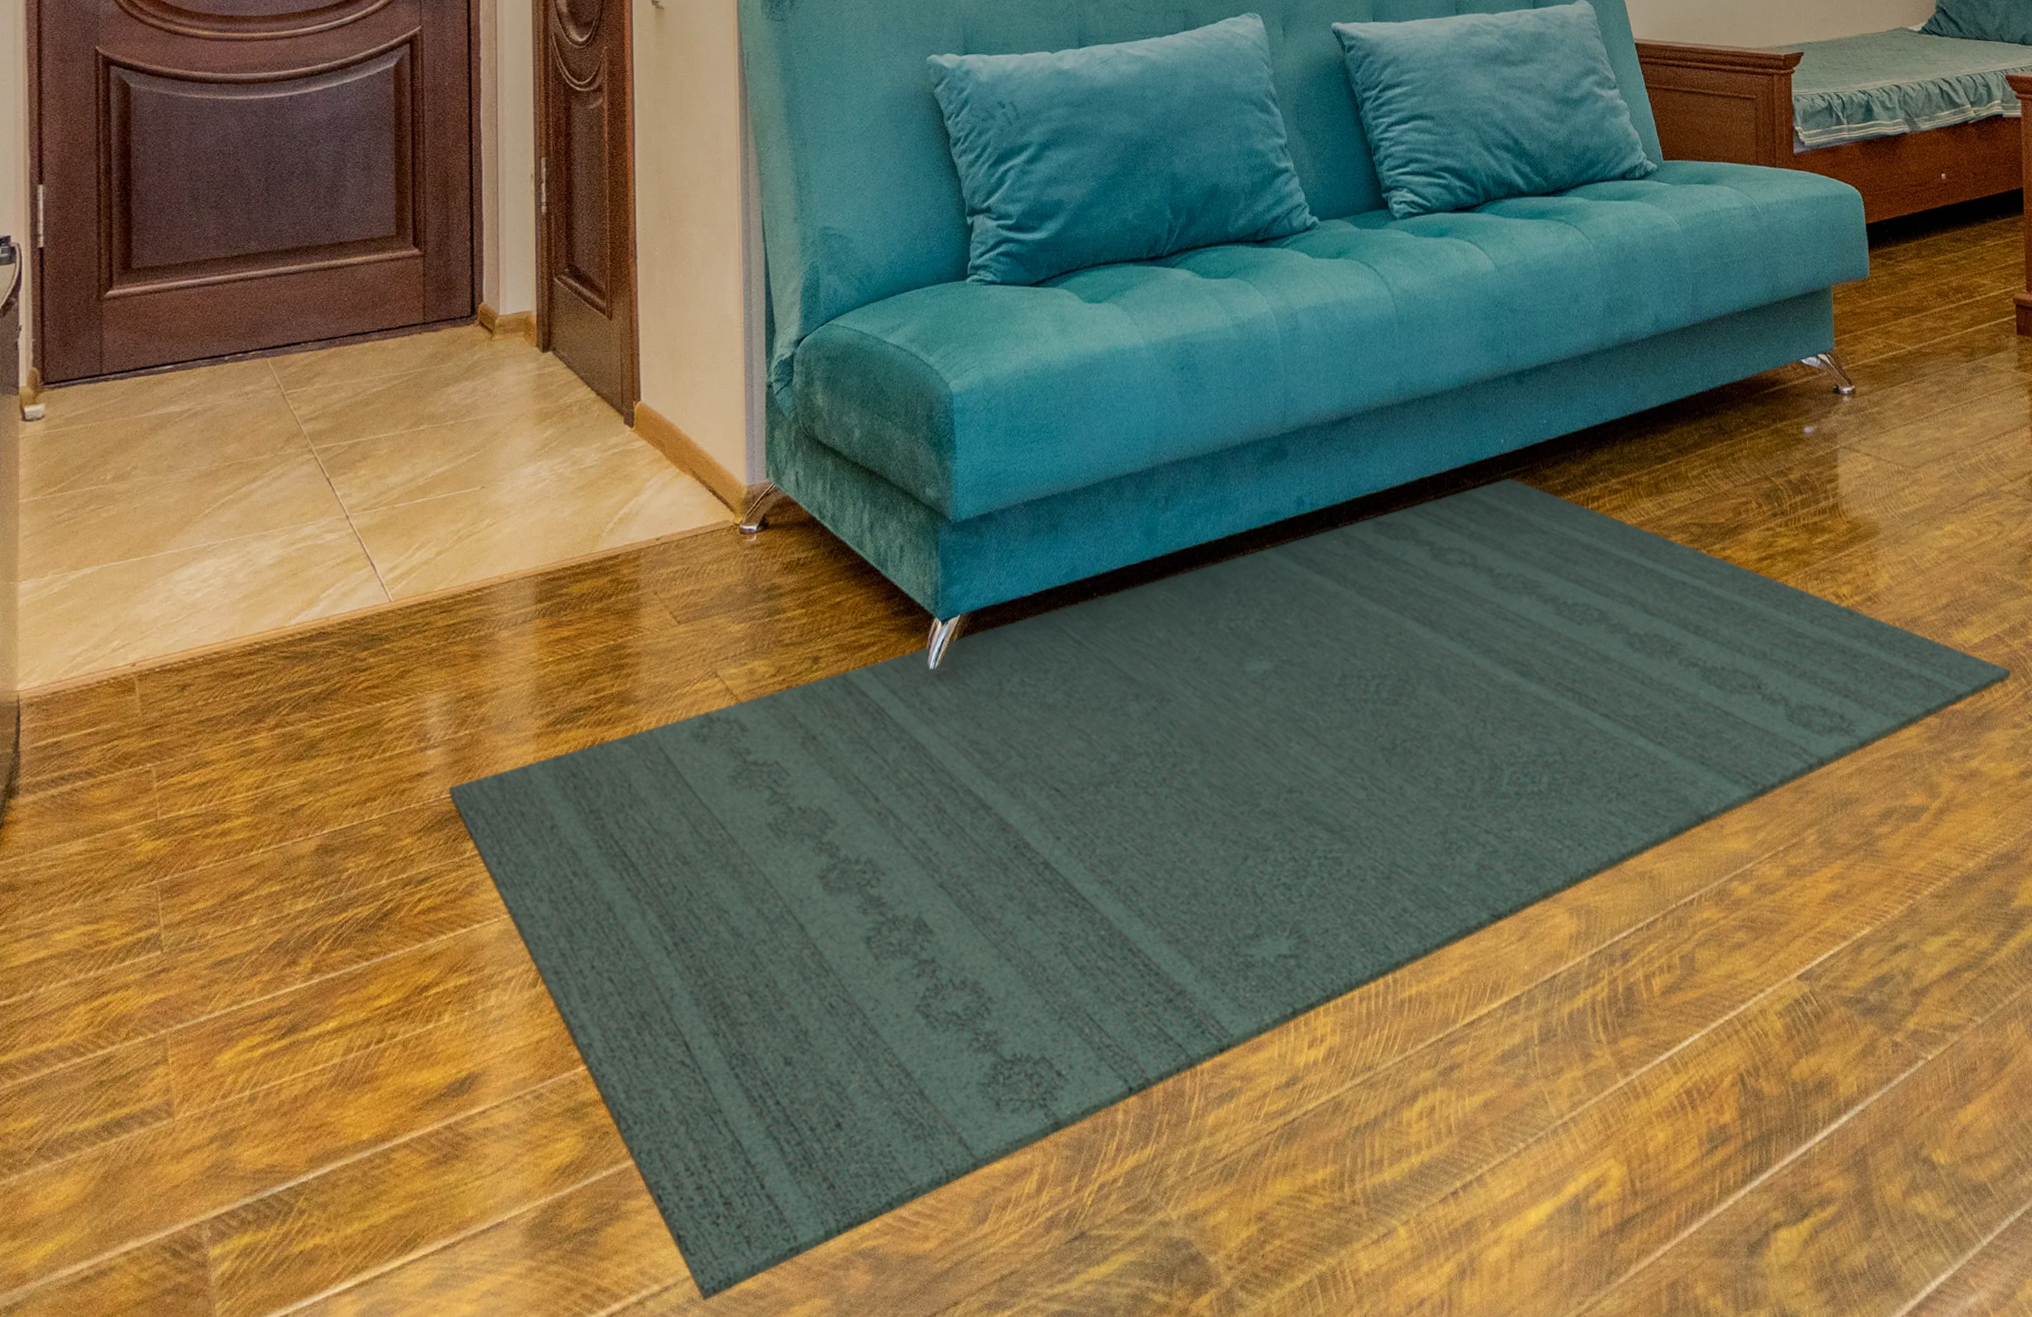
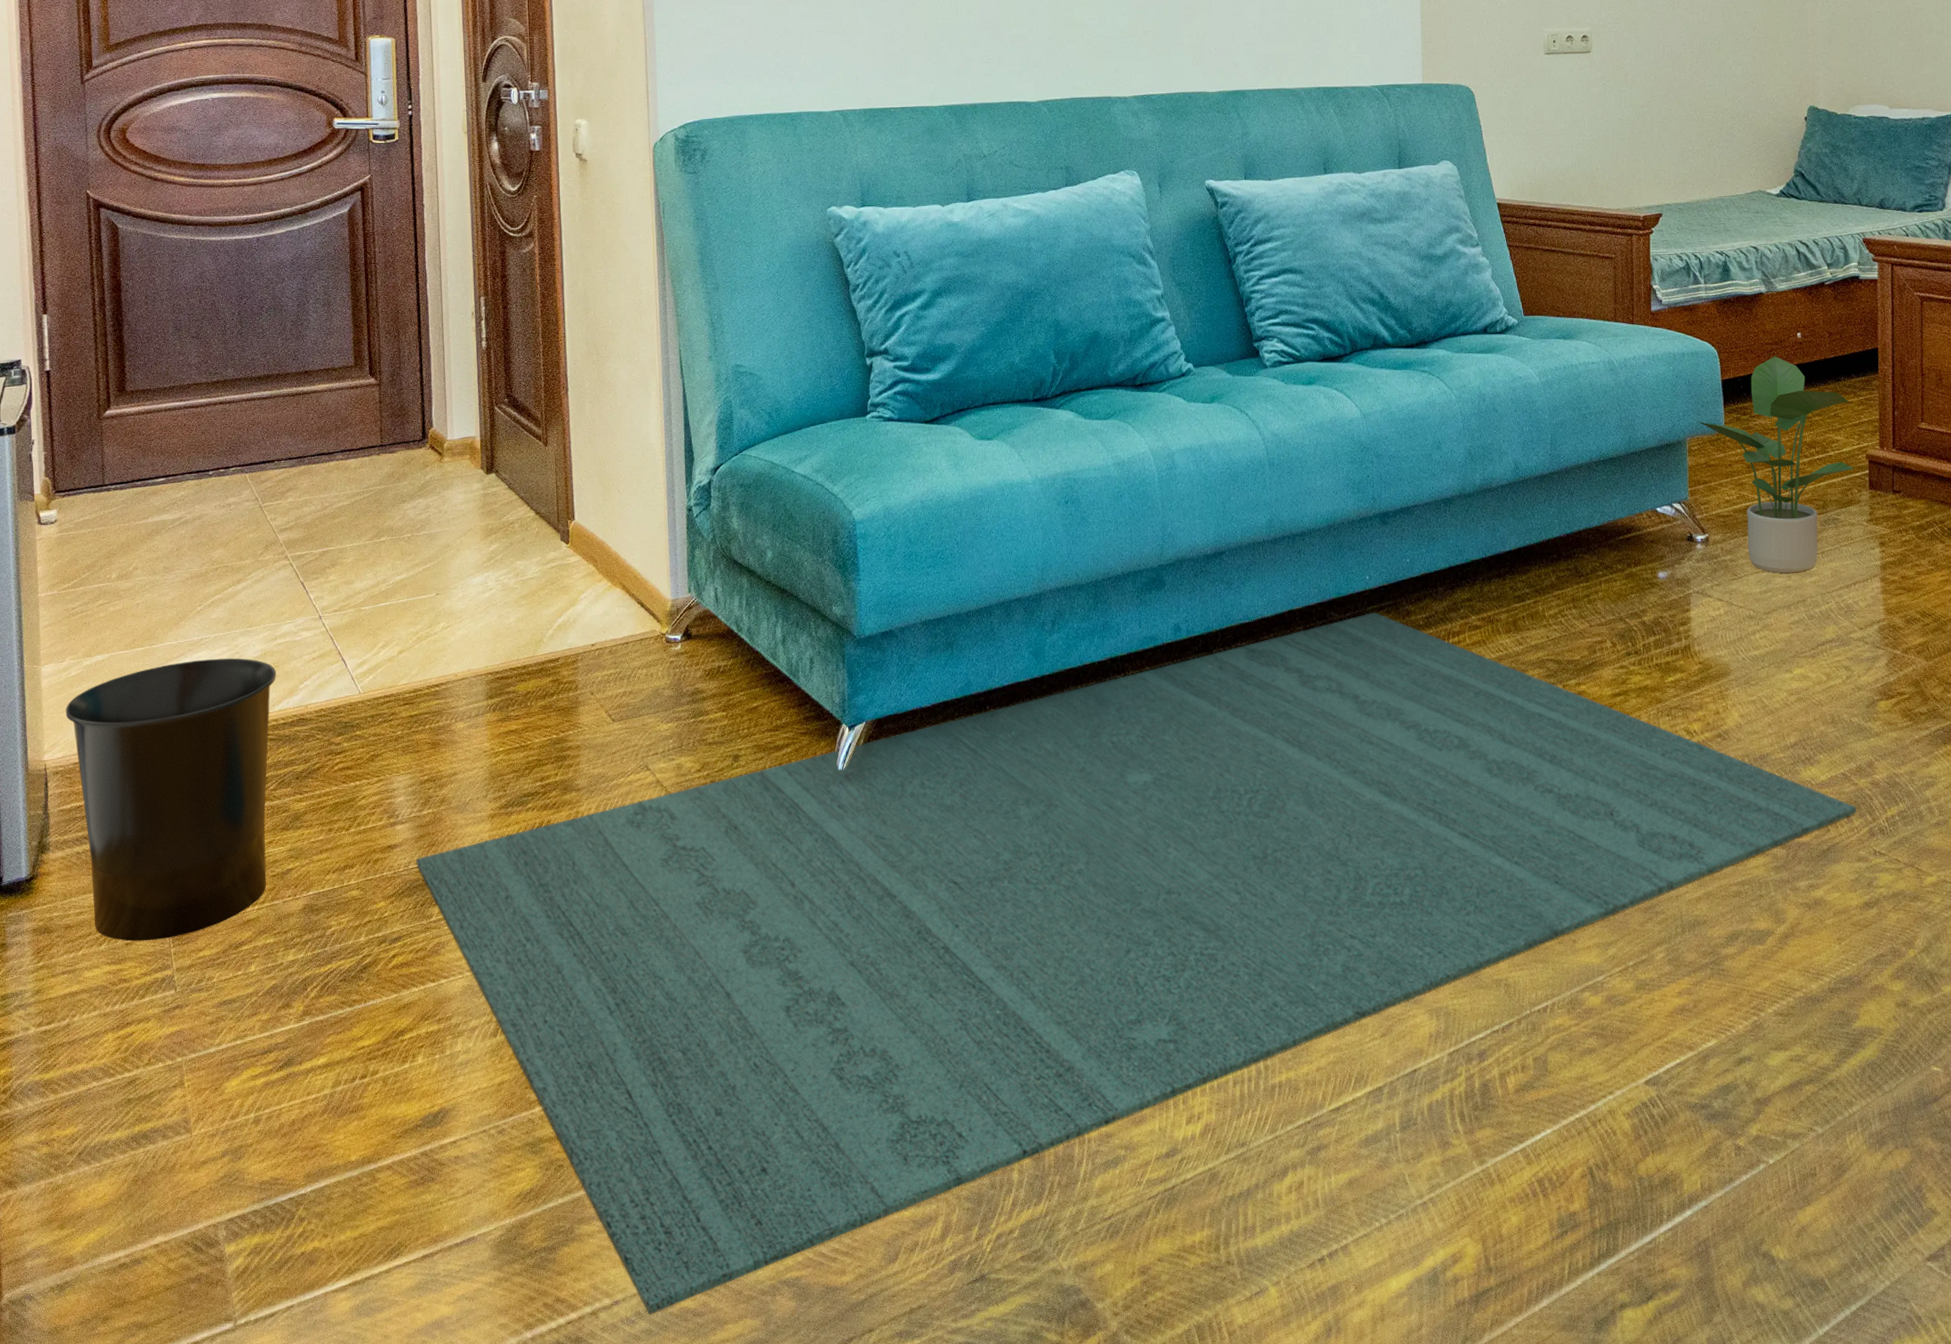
waste bin: none [45,566,294,896] -> present [65,658,276,941]
potted plant: none [1843,198,2003,426] -> present [1698,356,1855,574]

